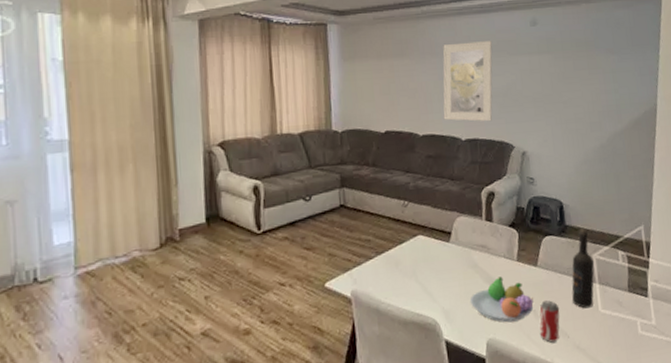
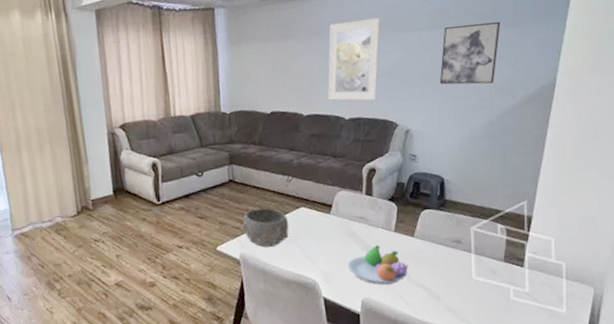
bowl: none [354,236,406,283] -> present [242,208,289,248]
beverage can: present [539,300,560,343] -> none [412,267,434,304]
wall art: none [551,49,603,108] -> present [439,21,501,85]
wine bottle: present [571,227,595,309] -> none [446,202,472,275]

